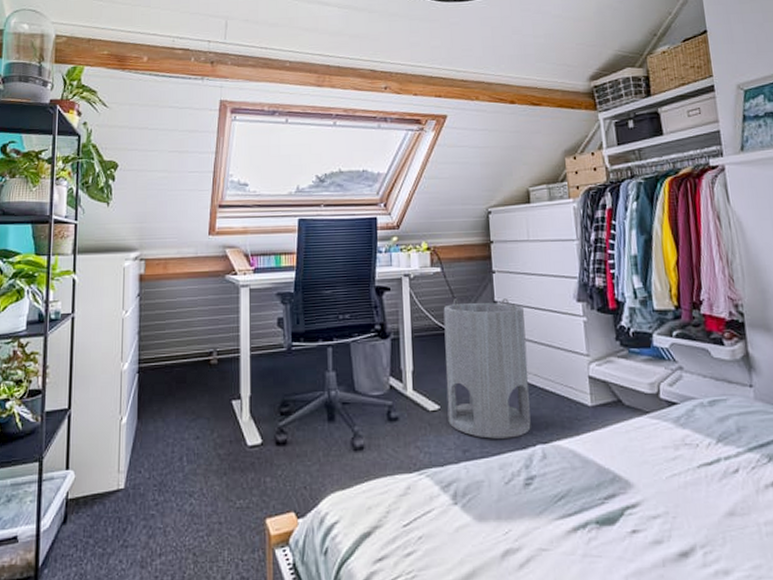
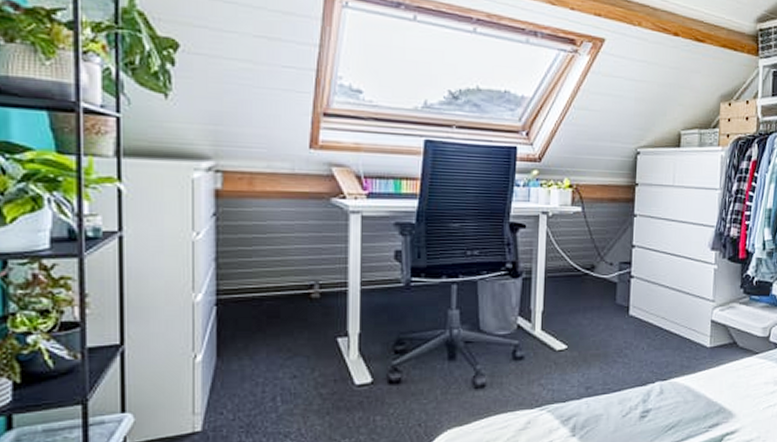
cylinder: present [443,298,531,439] -> none [574,240,660,377]

